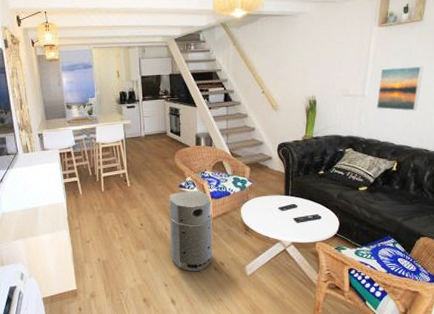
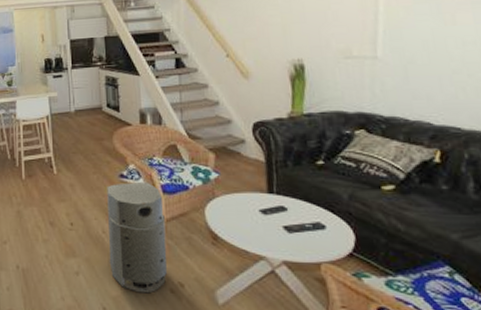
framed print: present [376,66,424,111] -> none [396,15,467,78]

